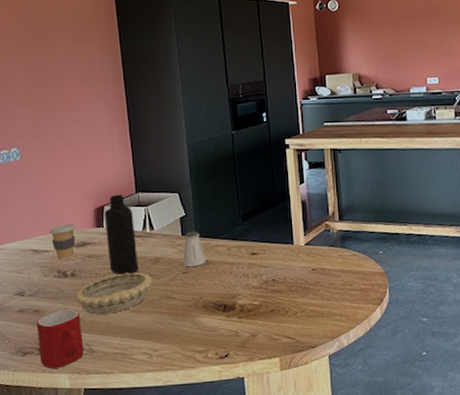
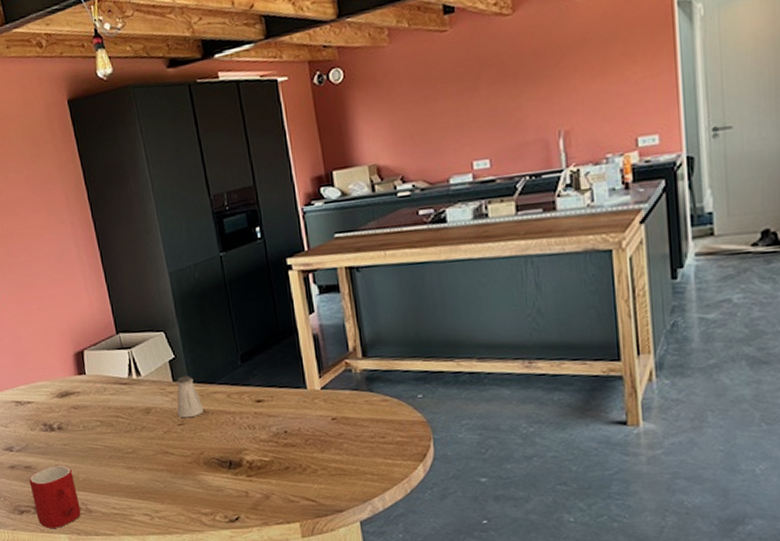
coffee cup: present [49,224,76,260] -> none [29,372,58,412]
decorative bowl: present [75,272,152,315] -> none [65,424,146,471]
bottle: present [104,194,139,275] -> none [85,336,129,428]

